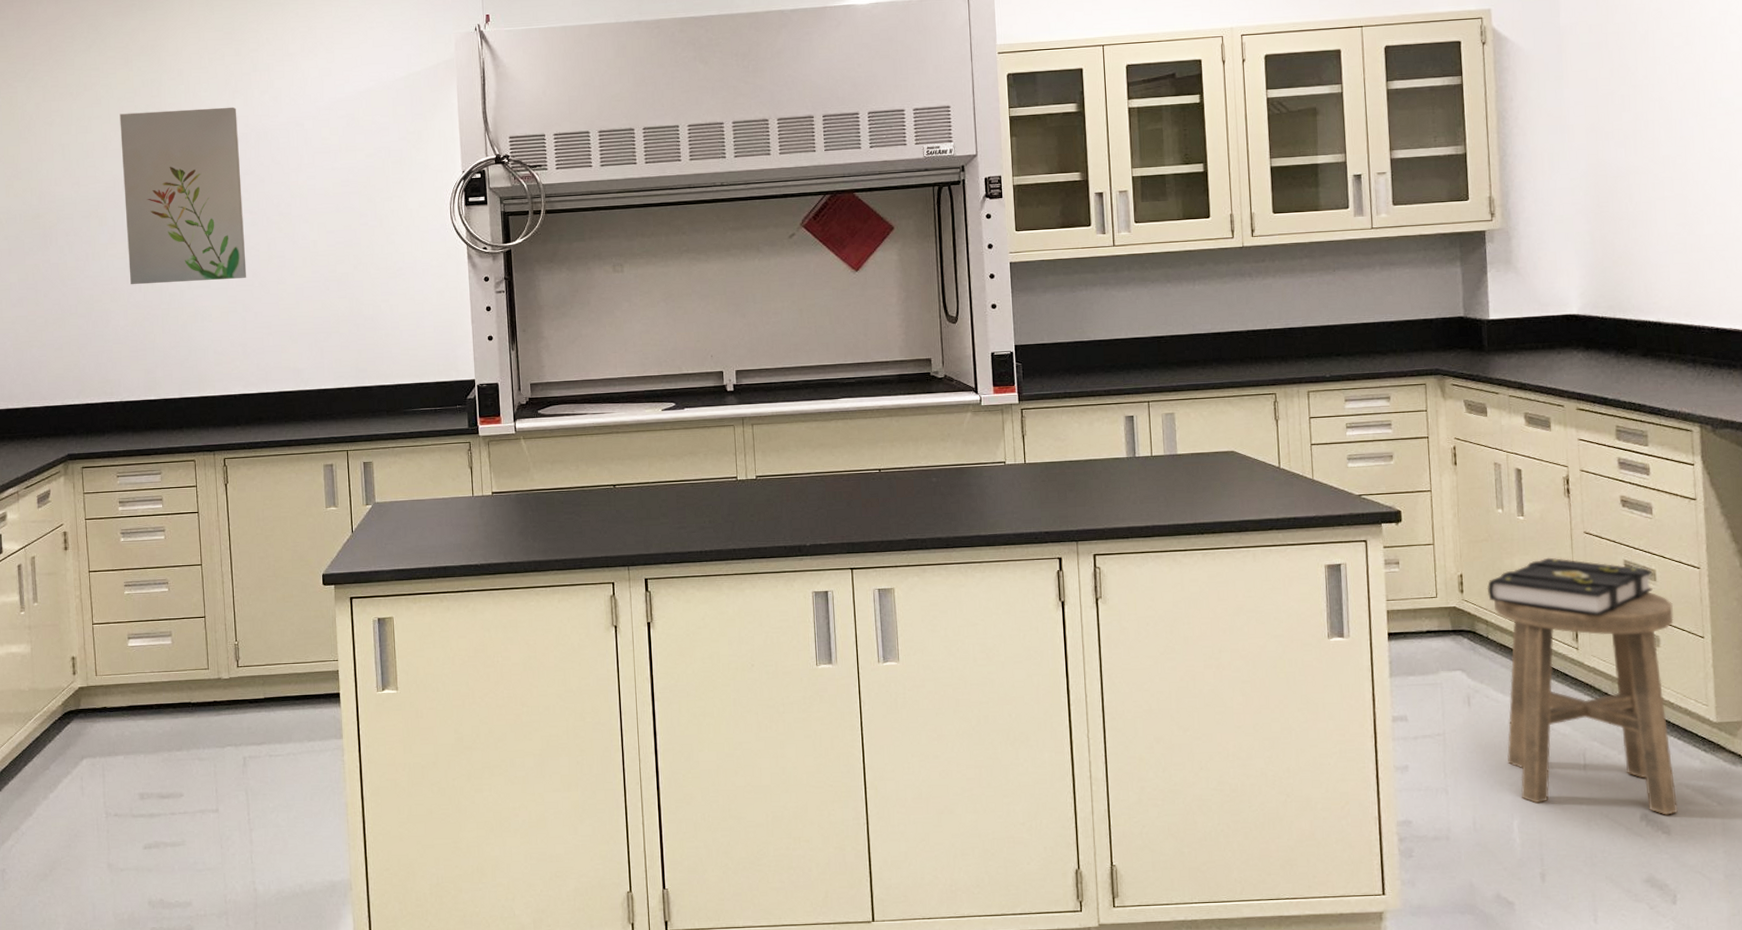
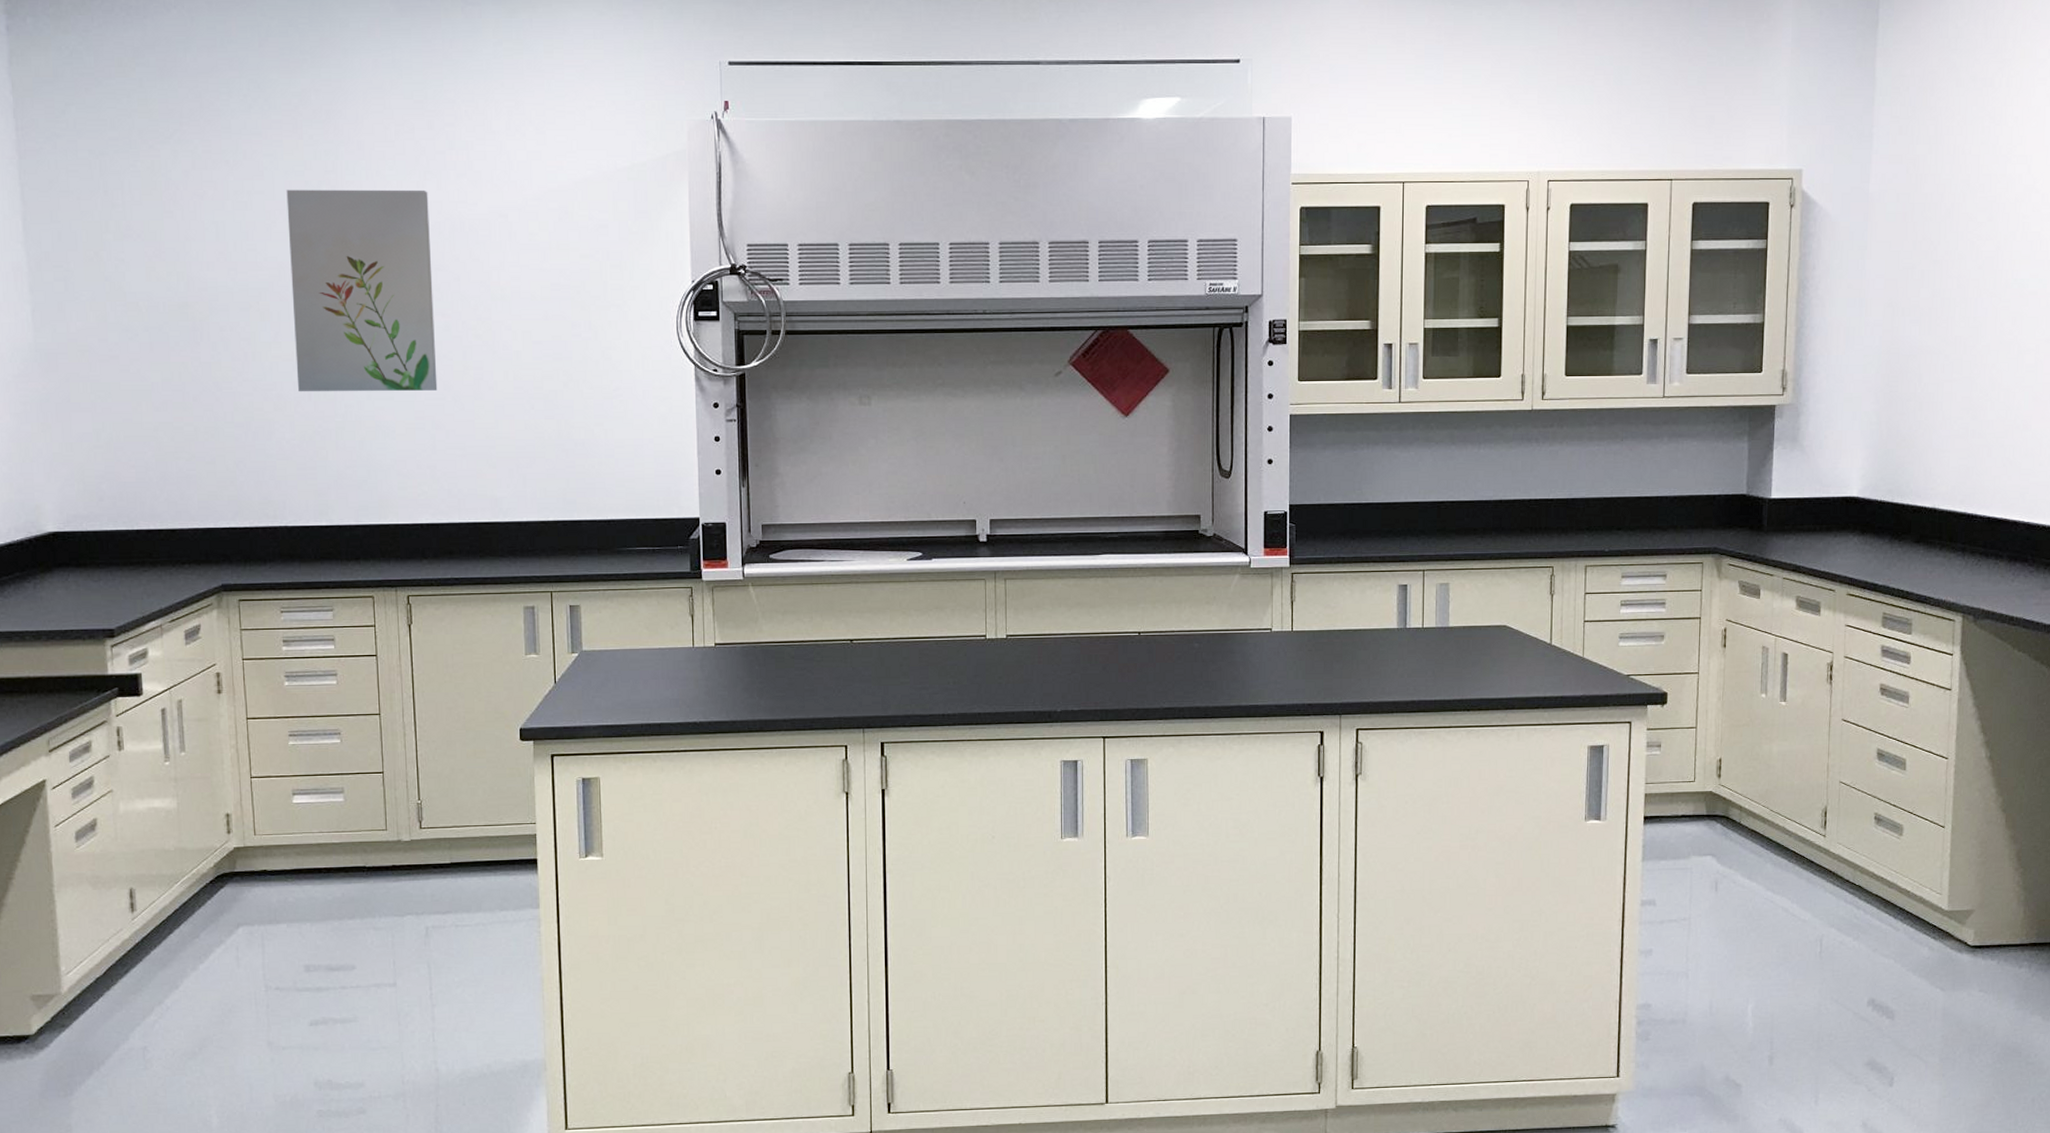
spell book: present [1487,557,1653,615] -> none [1743,744,1903,803]
stool: present [1493,592,1679,815] -> none [1747,781,1919,1001]

